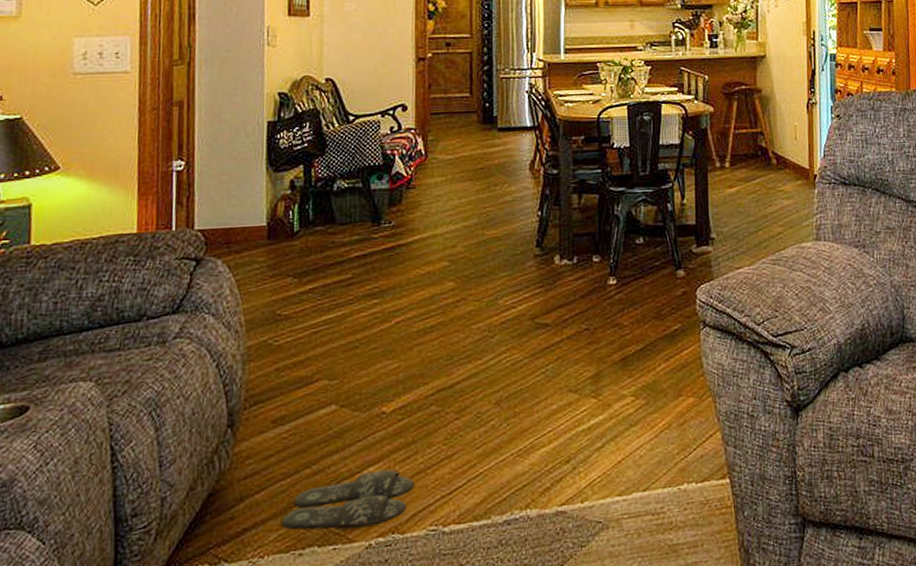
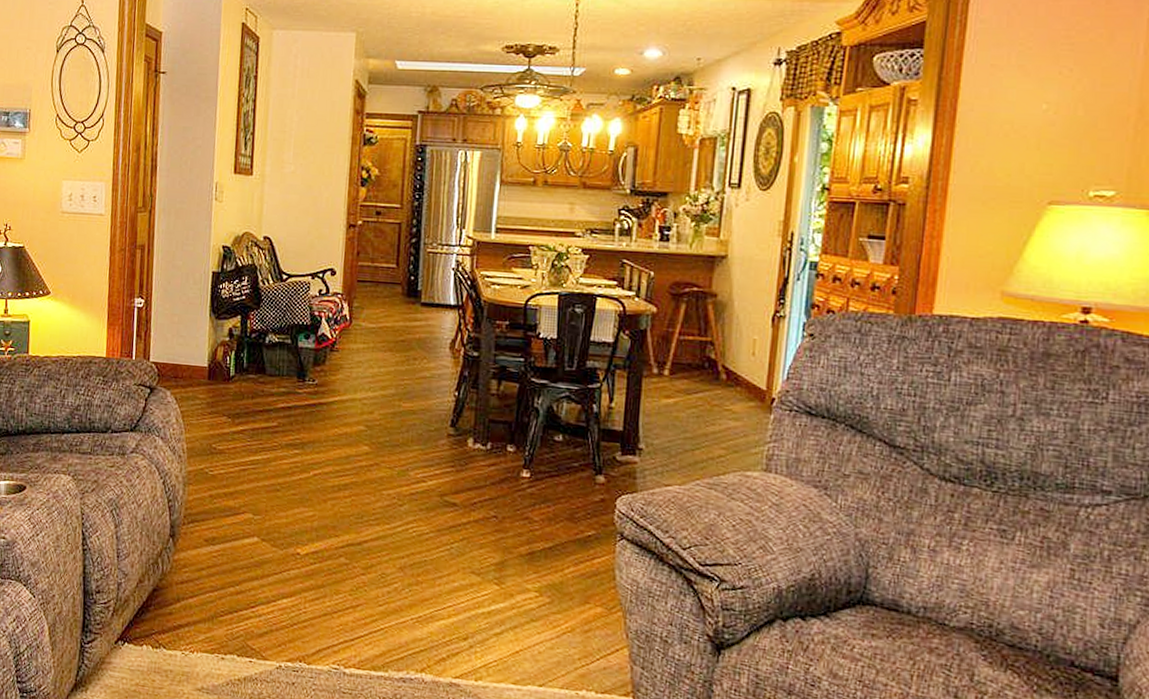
slippers: present [282,469,414,529] -> none [209,603,321,651]

